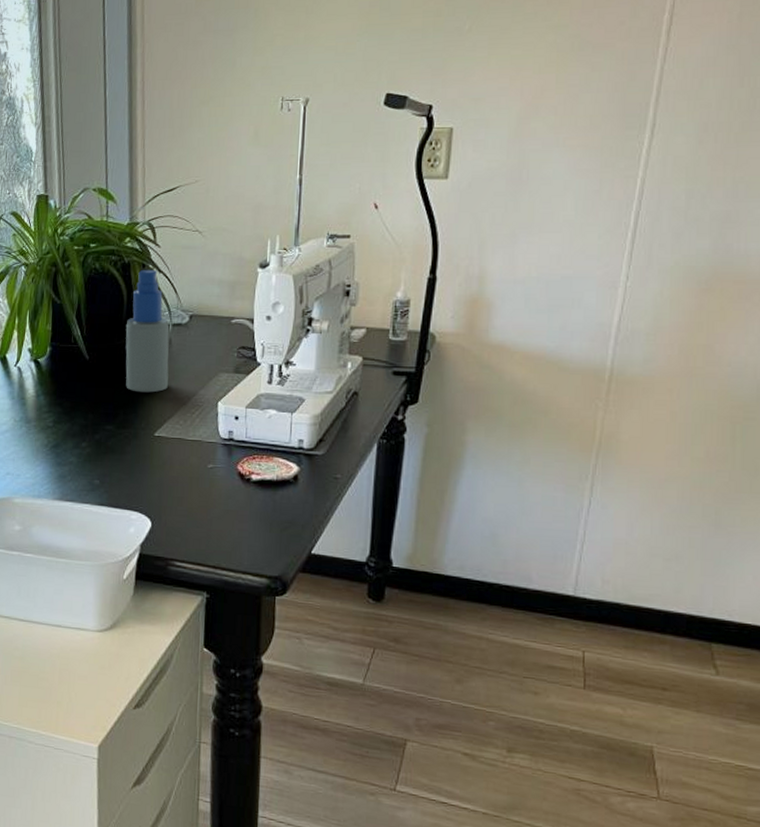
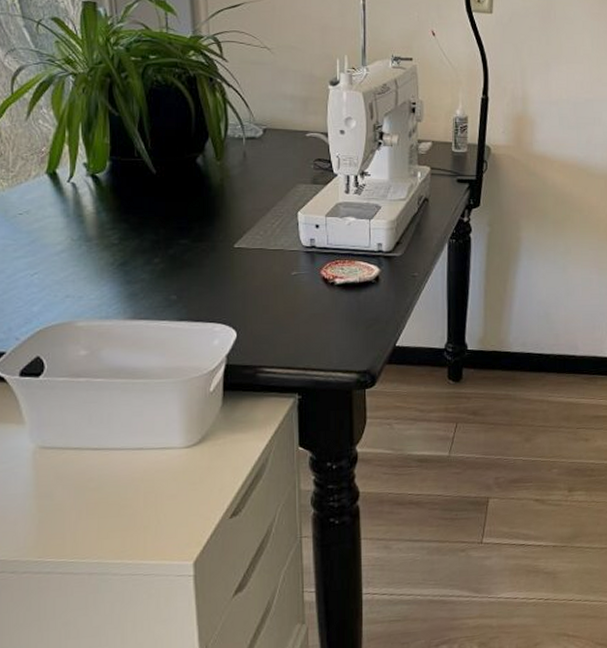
spray bottle: present [125,269,170,393] -> none [195,83,245,205]

